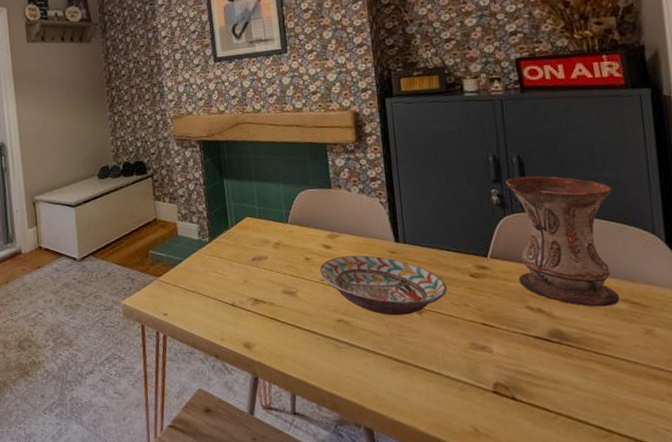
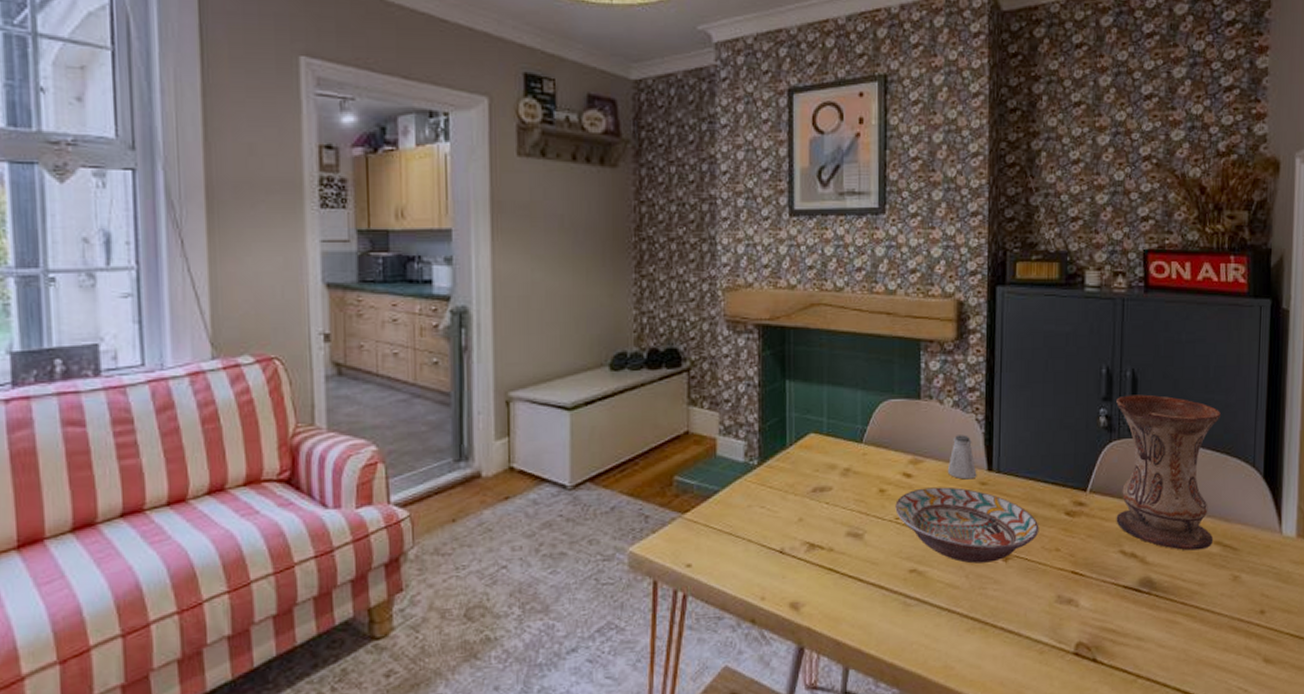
saltshaker: none [360,214,386,249] -> present [947,435,977,480]

